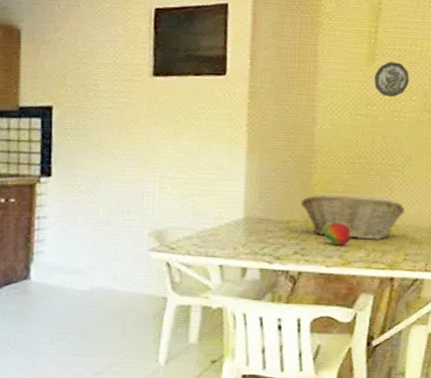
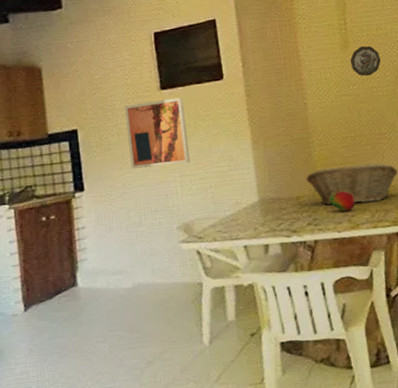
wall art: none [107,87,177,165] -> present [124,97,191,169]

